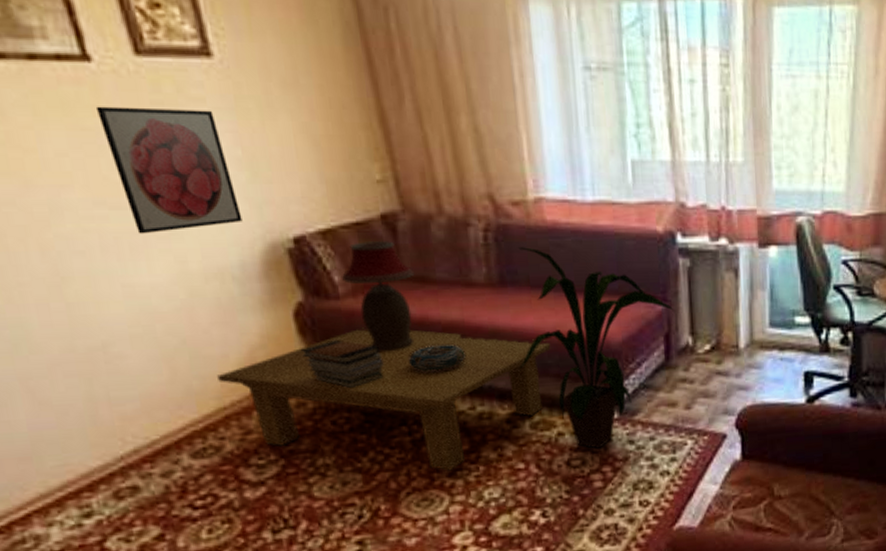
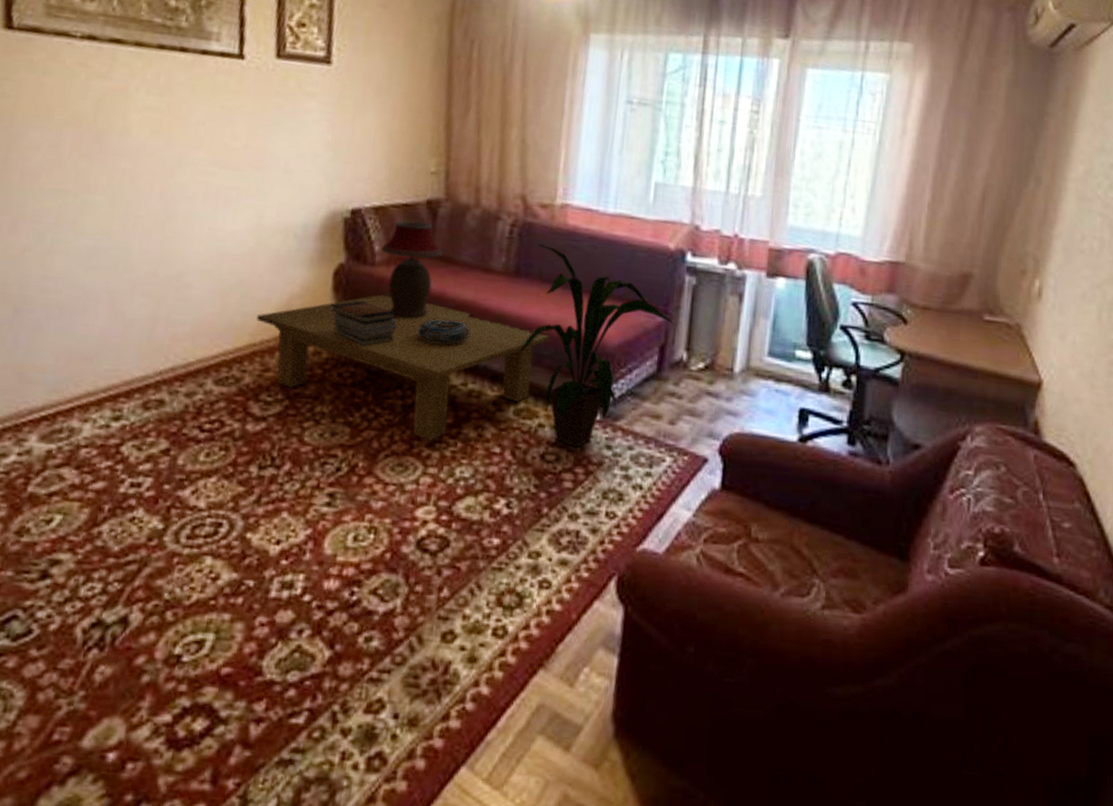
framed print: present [95,106,243,234] -> none [234,91,320,192]

